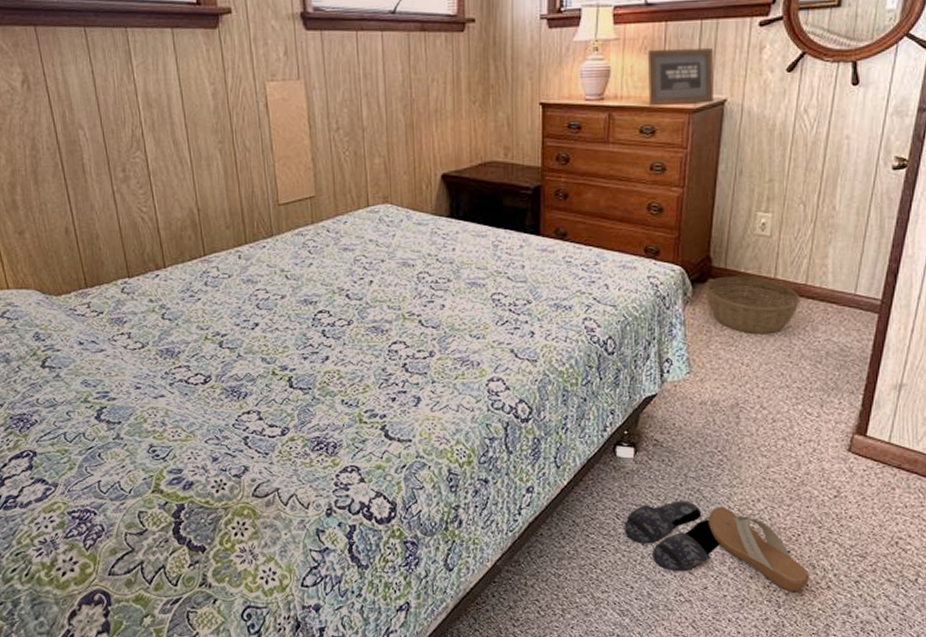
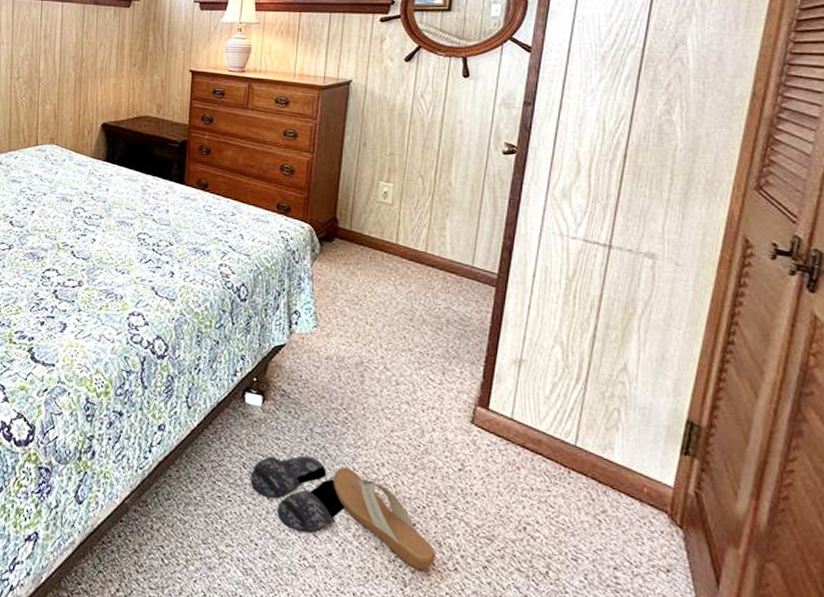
picture frame: present [647,47,714,106] -> none [283,33,341,82]
basket: present [705,276,800,335] -> none [332,237,421,297]

